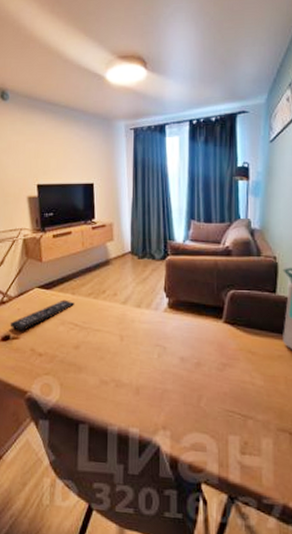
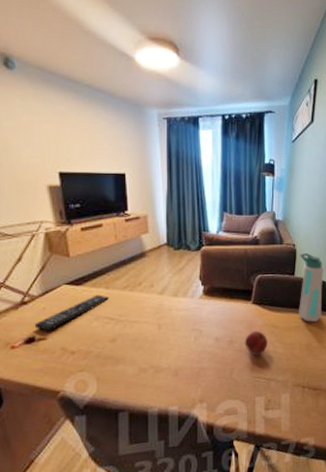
apple: none [214,354,243,385] -> present [244,330,268,356]

